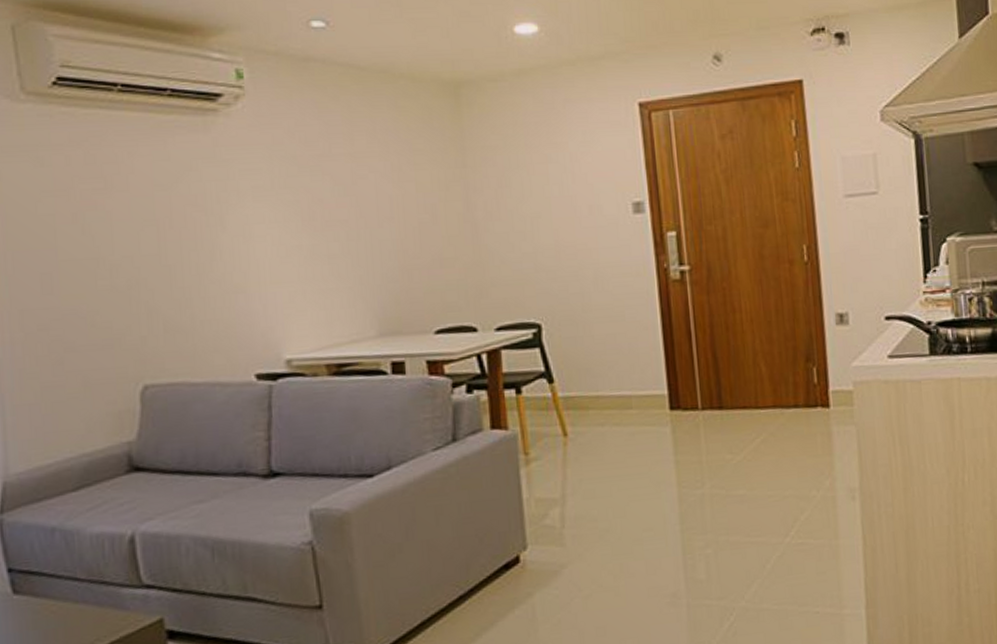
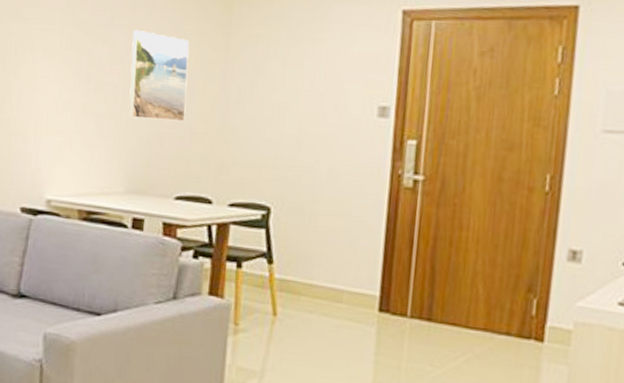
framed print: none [355,157,431,254] -> present [128,30,190,122]

